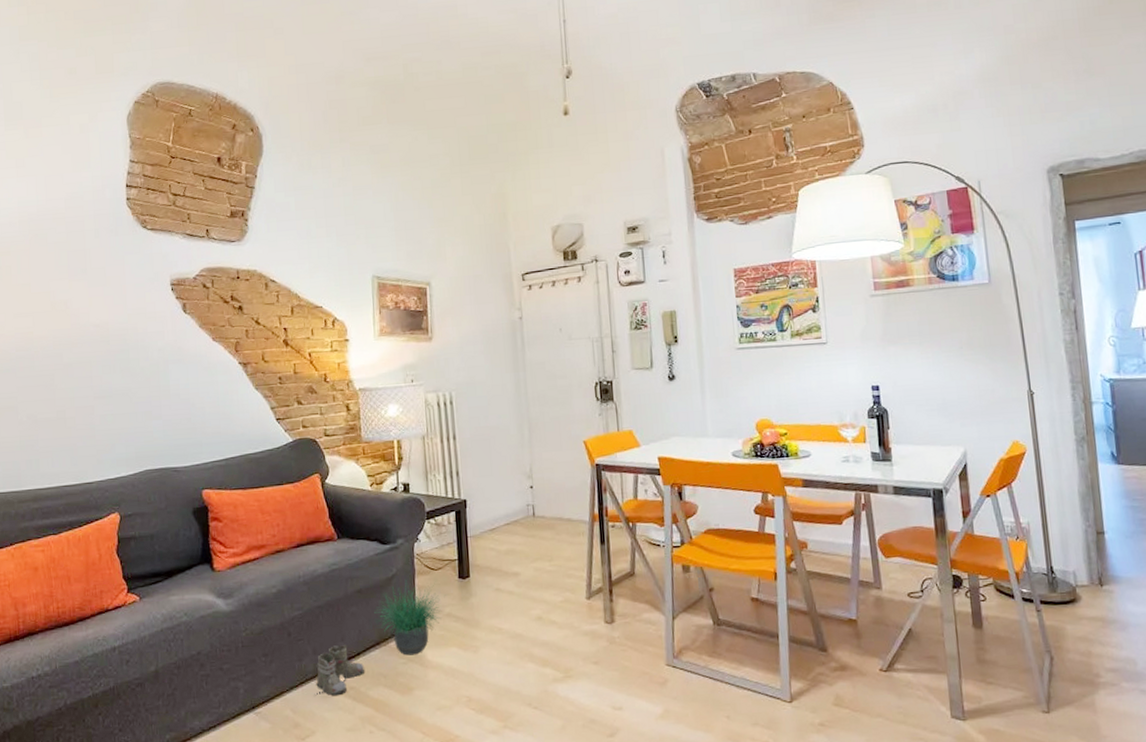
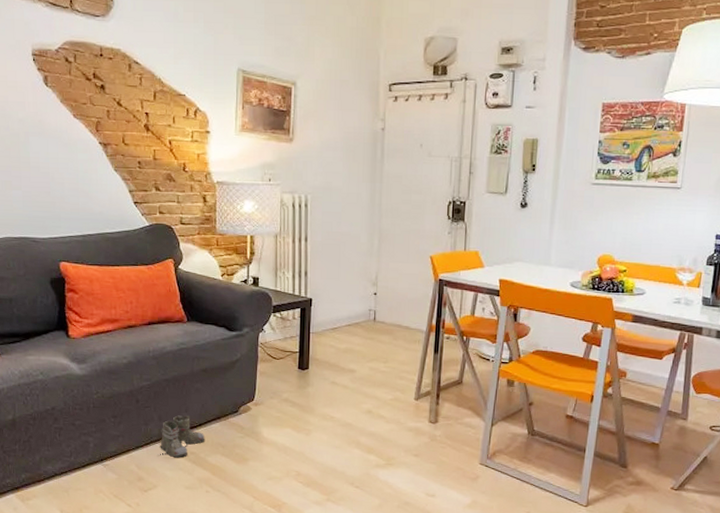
potted plant: present [374,579,446,656] -> none [217,364,285,431]

